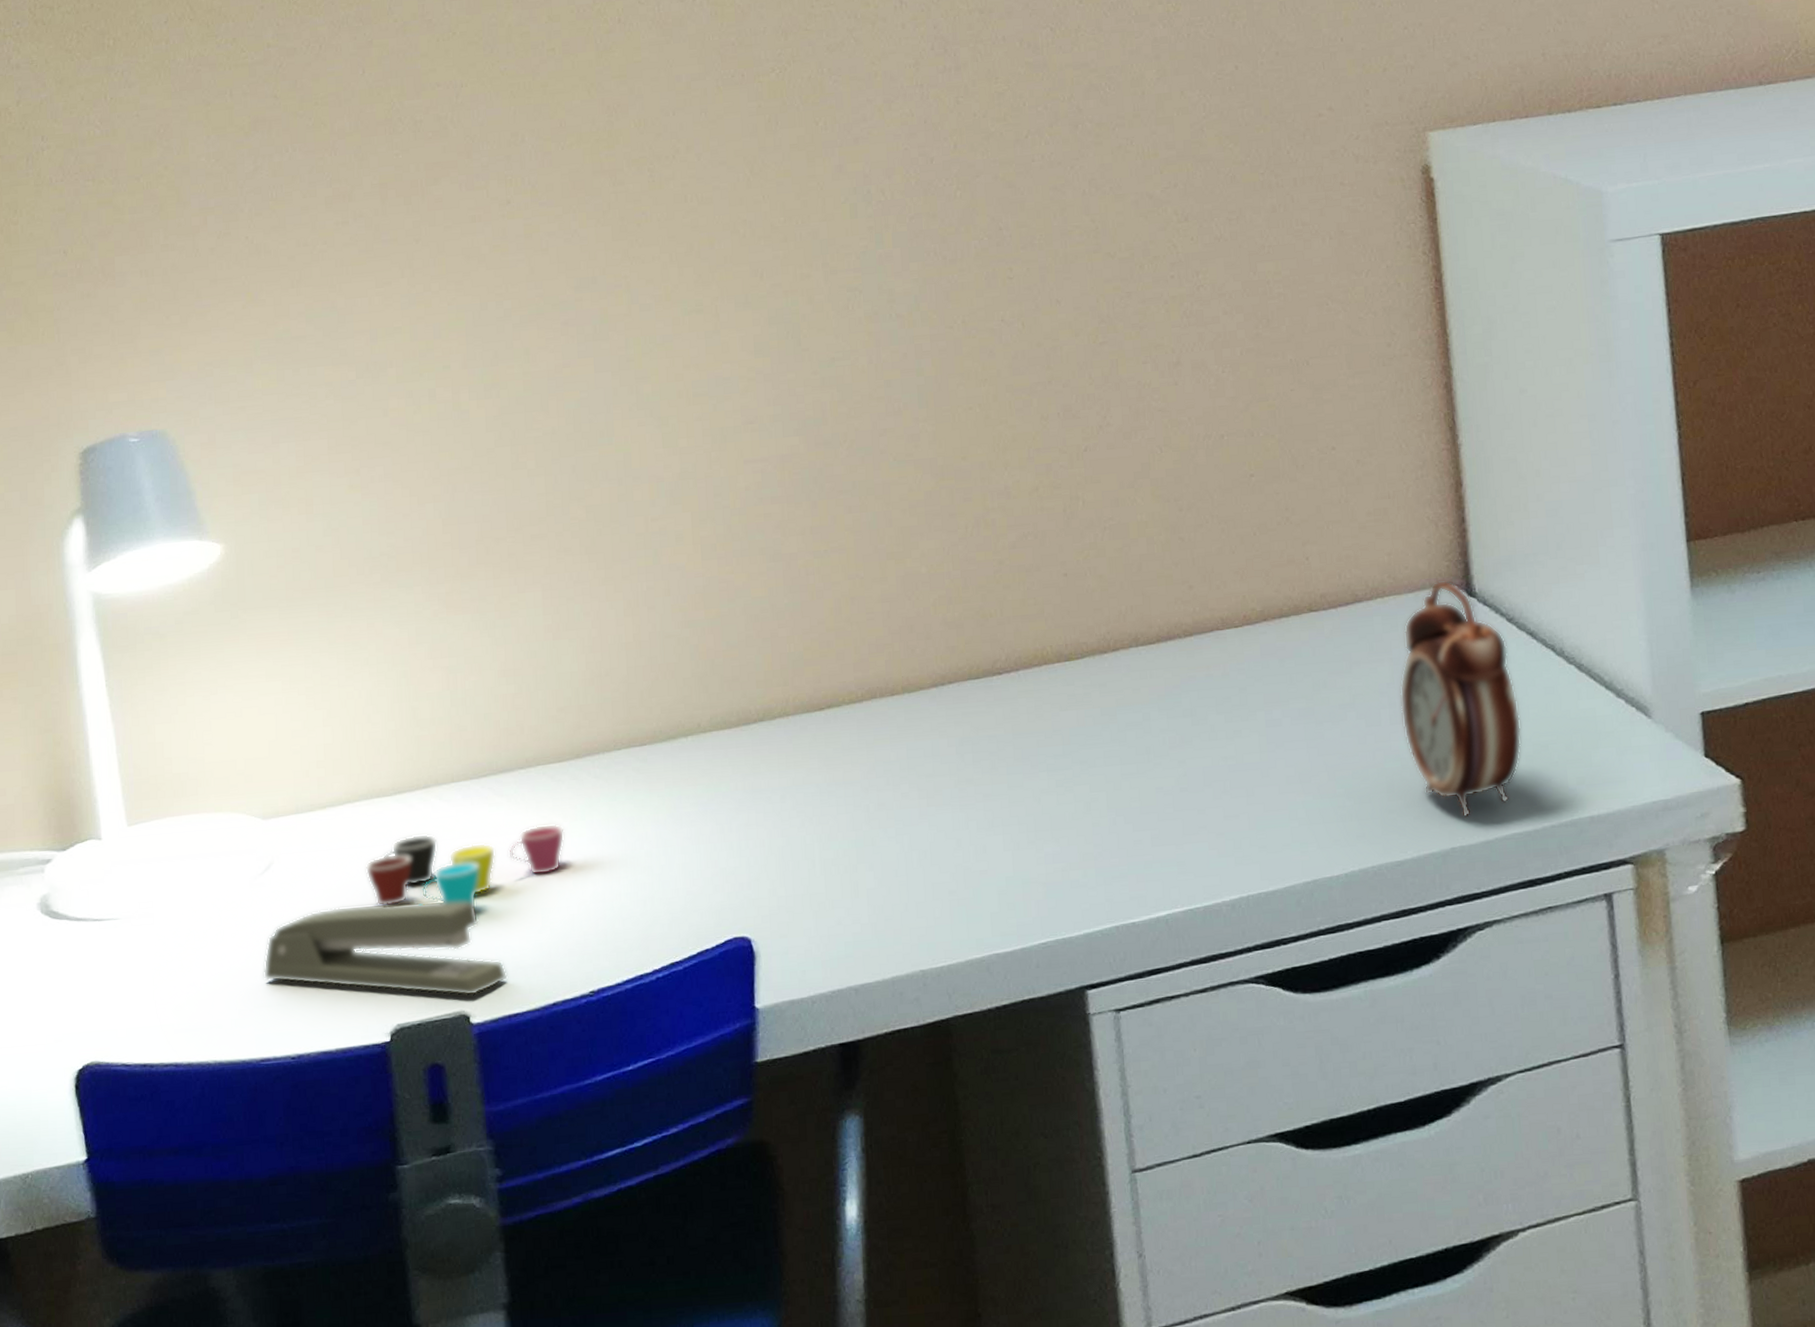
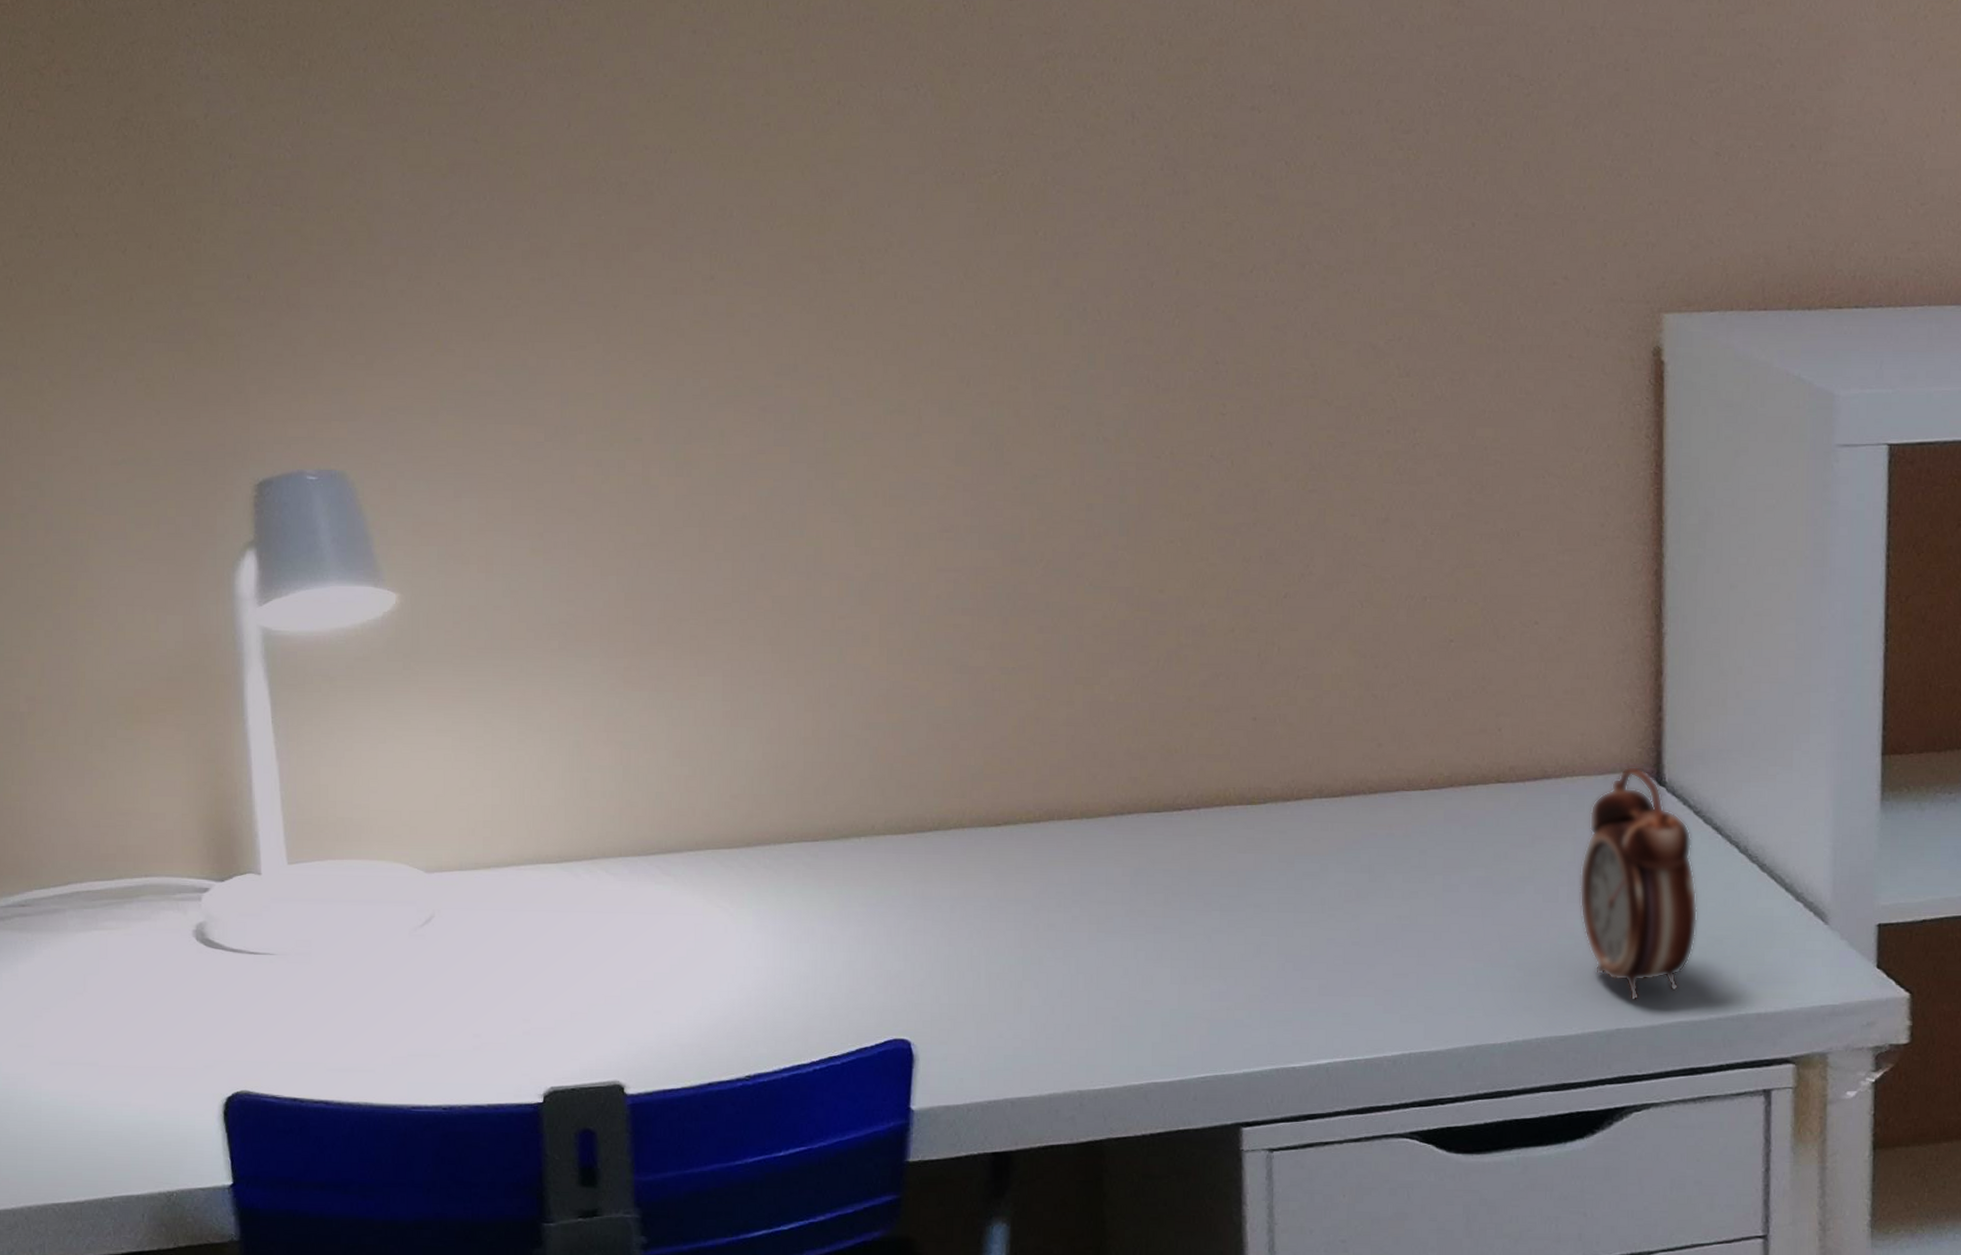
stapler: present [263,900,508,997] -> none [418,966,664,1068]
cup: present [365,823,565,906] -> none [527,903,730,980]

